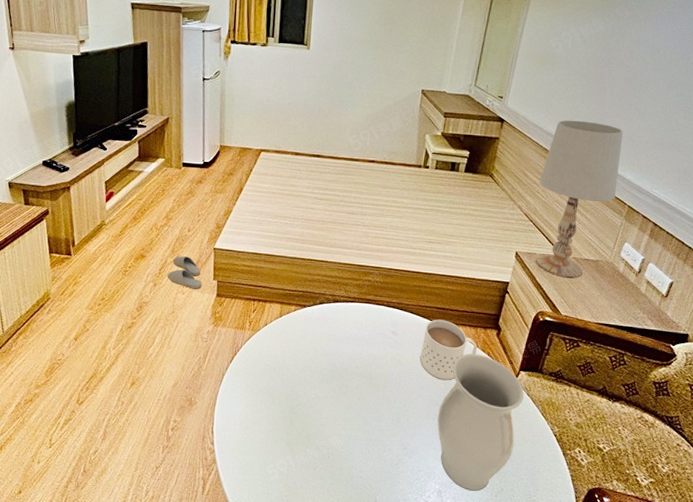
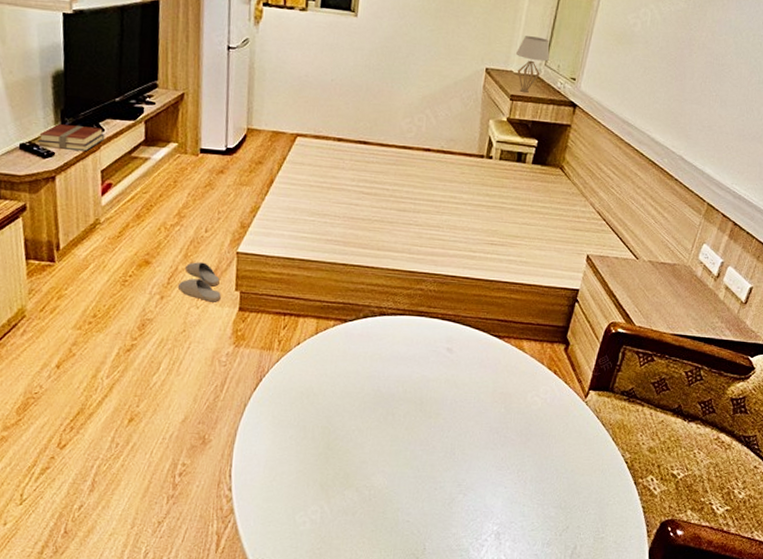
books: none [56,144,108,166] -> present [37,123,105,151]
mug: present [420,319,478,381] -> none [478,333,544,404]
vase: present [437,353,524,491] -> none [496,372,593,531]
table lamp: none [448,60,479,111] -> present [515,36,550,94]
table lamp: present [536,120,623,279] -> none [608,106,703,285]

